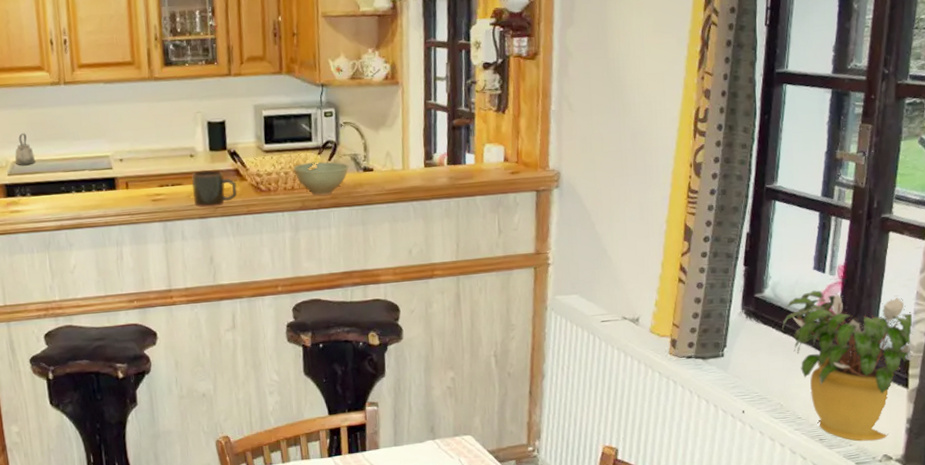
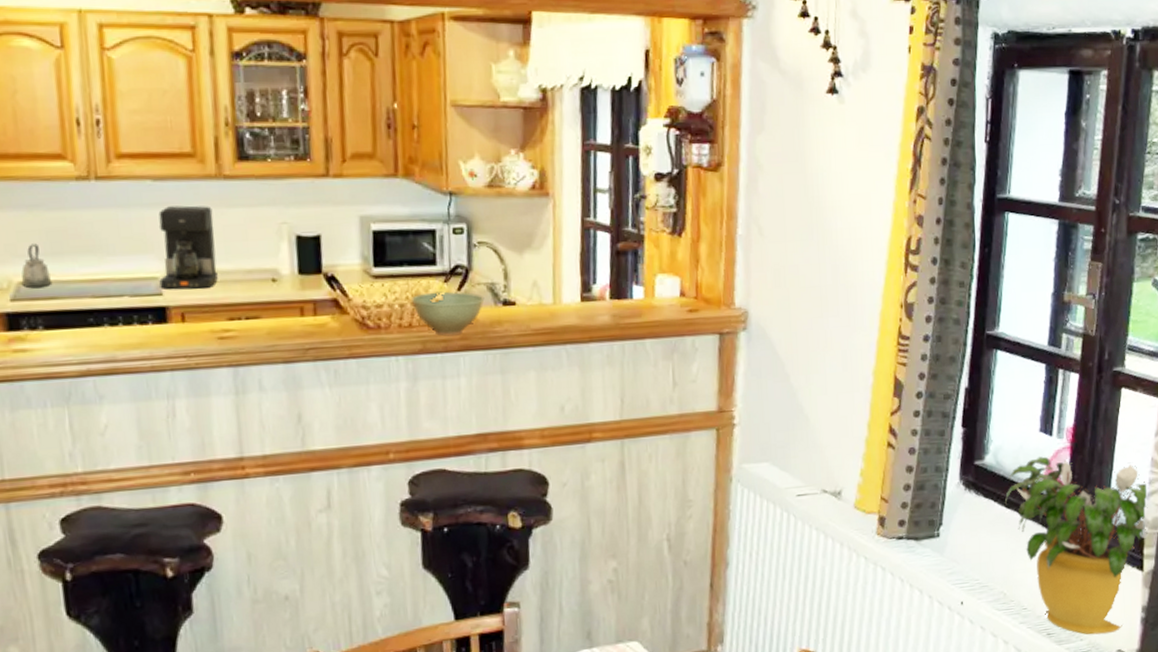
coffee maker: none [108,101,151,164] -> present [158,205,218,290]
mug: present [191,170,238,208] -> none [273,299,336,350]

